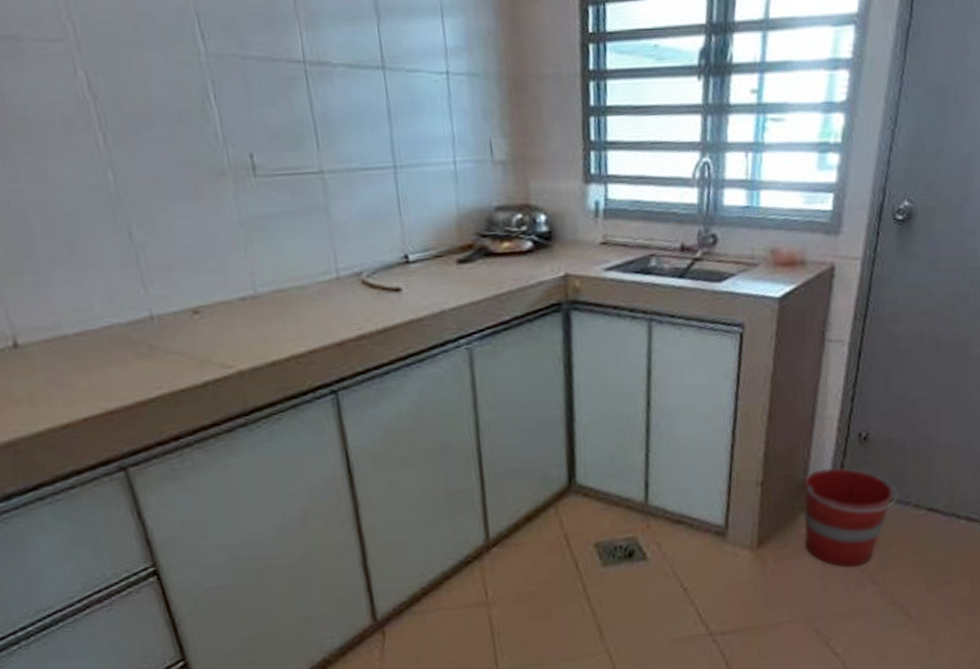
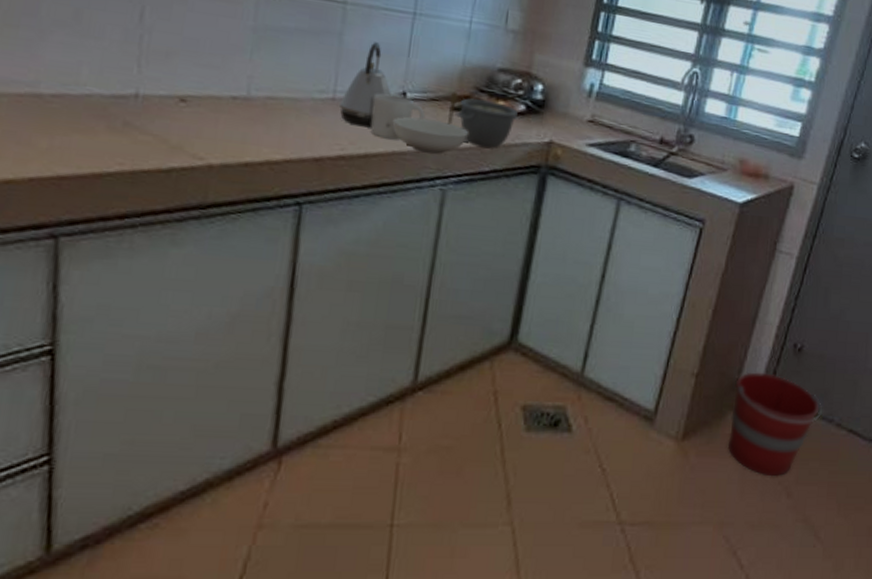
kettle: none [345,208,393,302] -> present [339,42,391,128]
mug: none [376,260,434,308] -> present [370,93,426,140]
bowl: none [401,277,482,316] -> present [392,117,469,155]
cooking pot: none [452,242,526,297] -> present [447,90,518,149]

